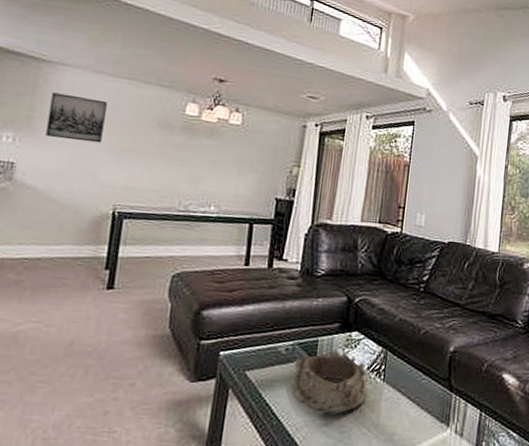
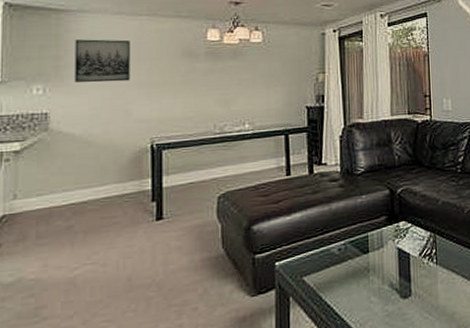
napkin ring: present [291,349,367,415] -> none [349,241,423,306]

